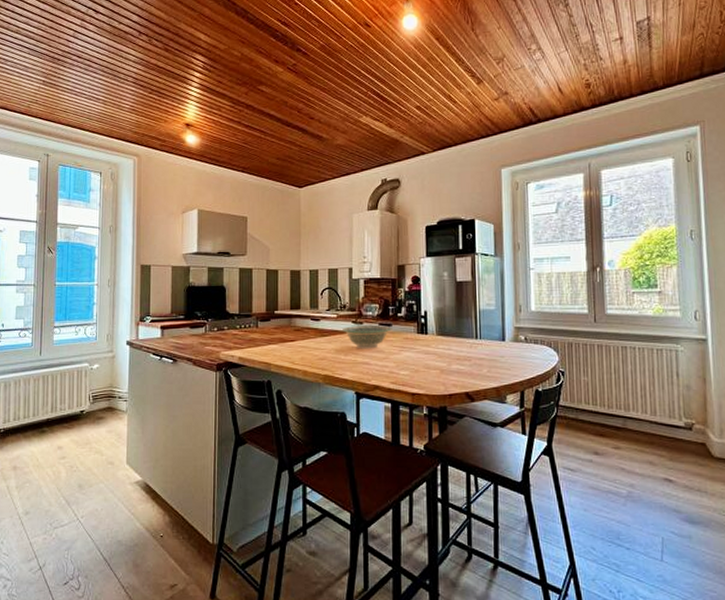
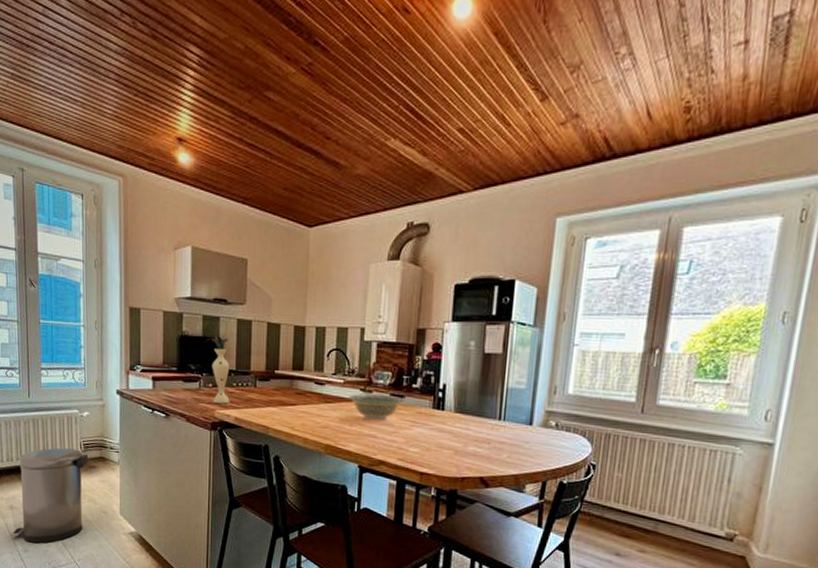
pedal bin: none [11,402,97,504] -> present [10,448,89,544]
vase: none [210,283,234,347] -> present [205,335,230,404]

